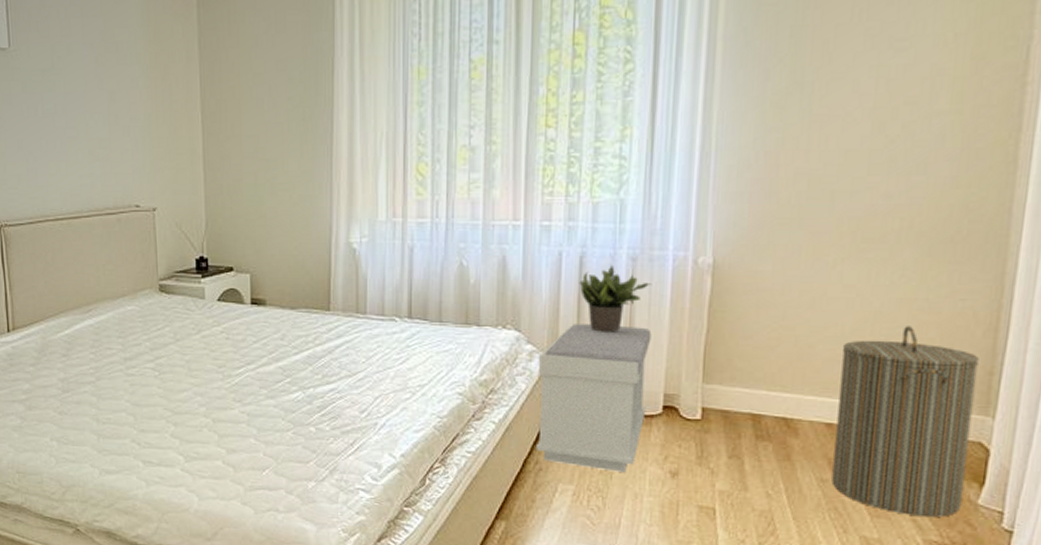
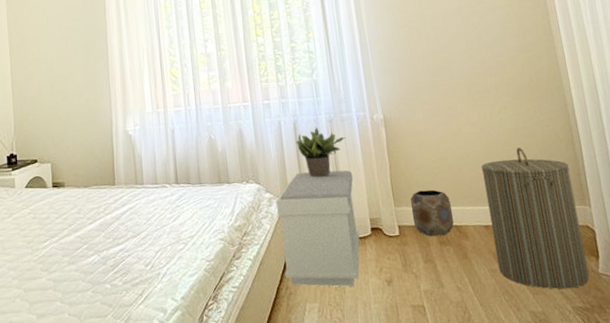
planter: none [724,367,785,428] -> present [410,189,454,236]

